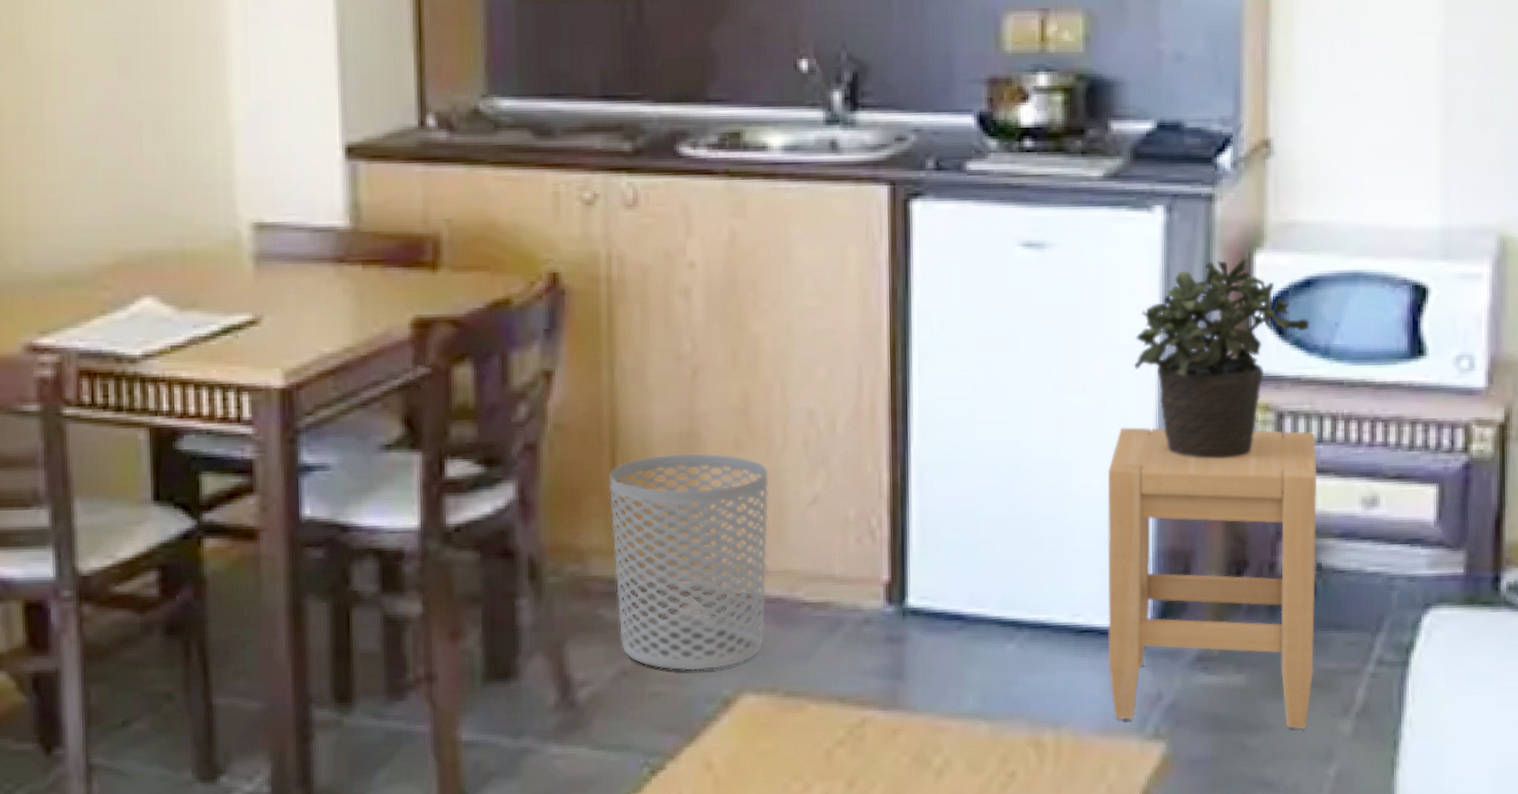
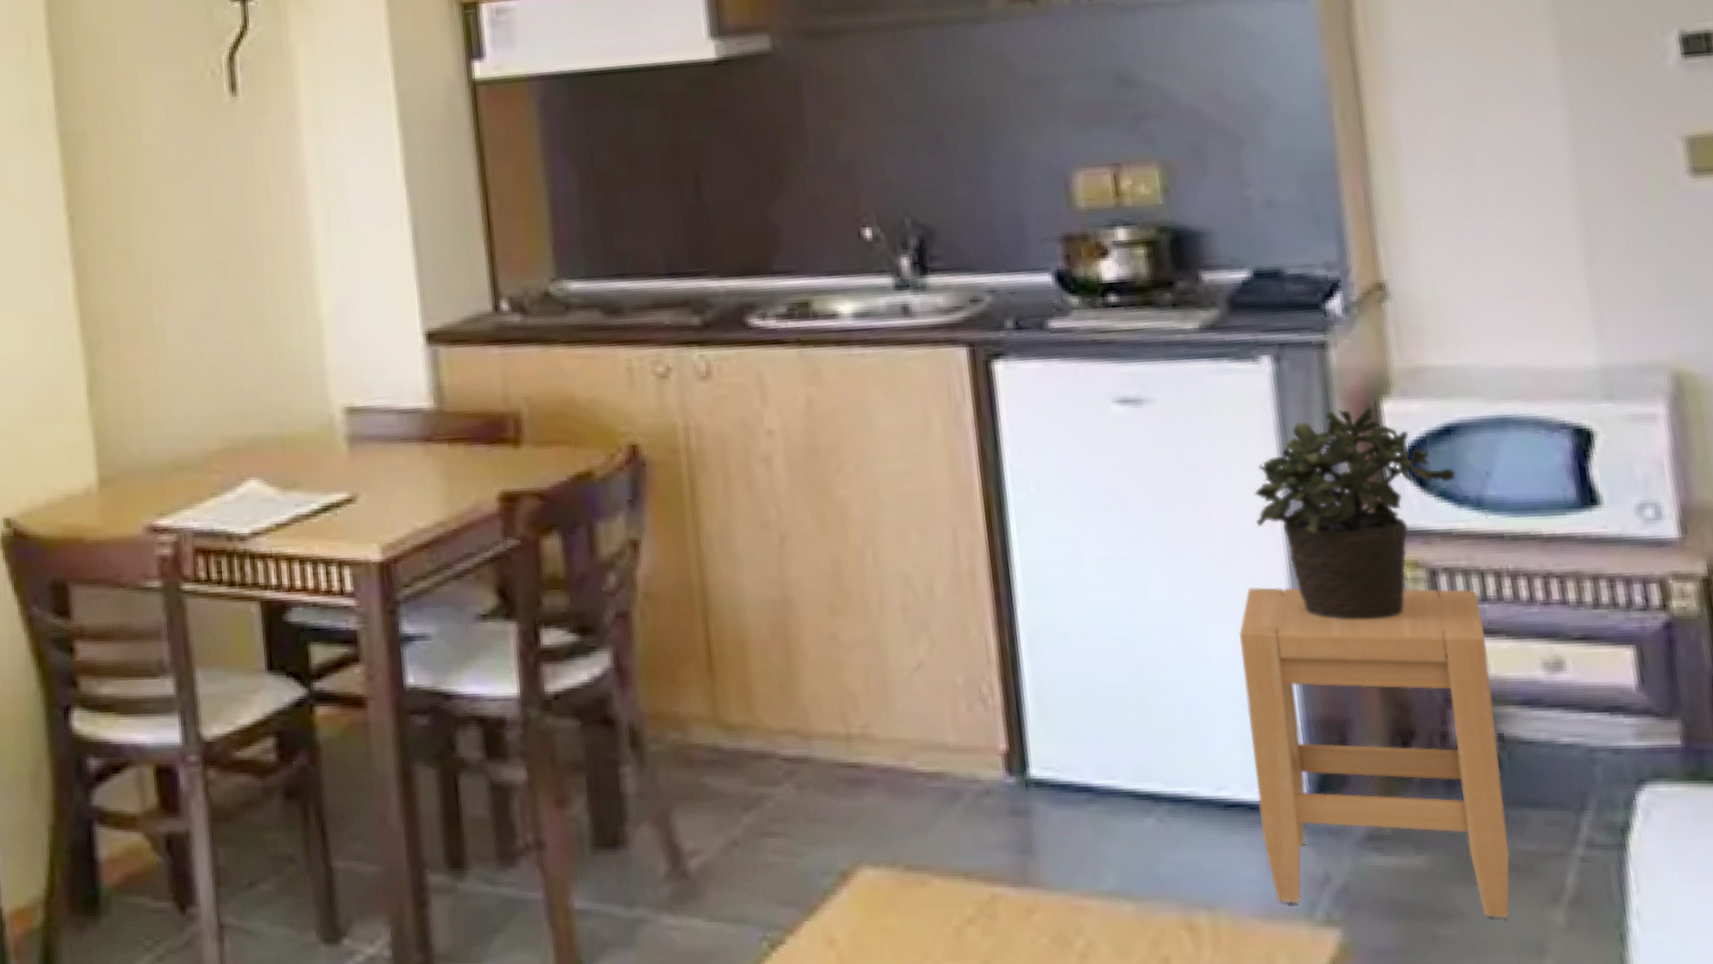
waste bin: present [609,453,769,671] -> none [703,619,879,842]

